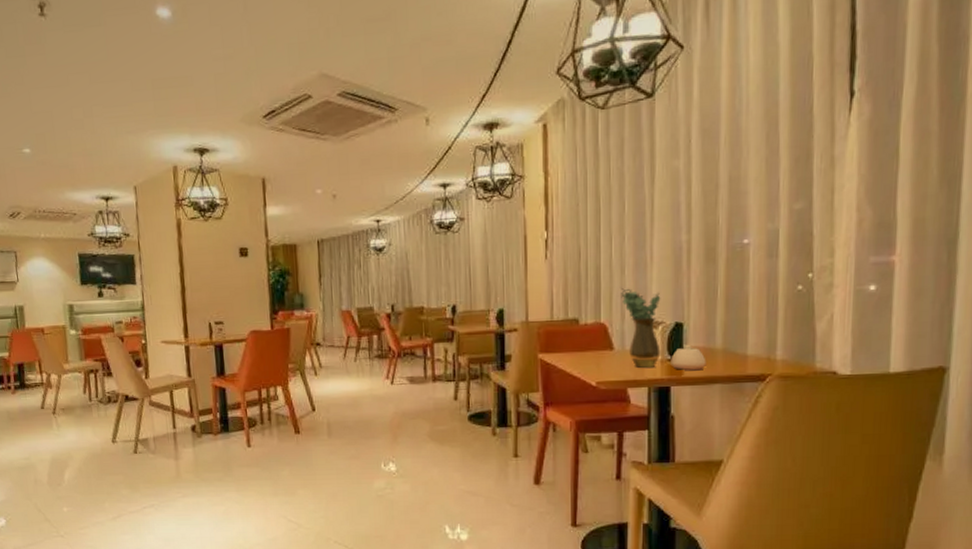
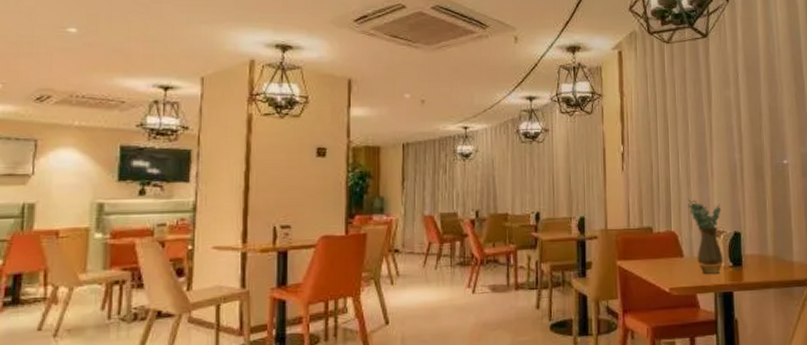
sugar bowl: present [670,344,706,370] -> none [732,252,762,276]

